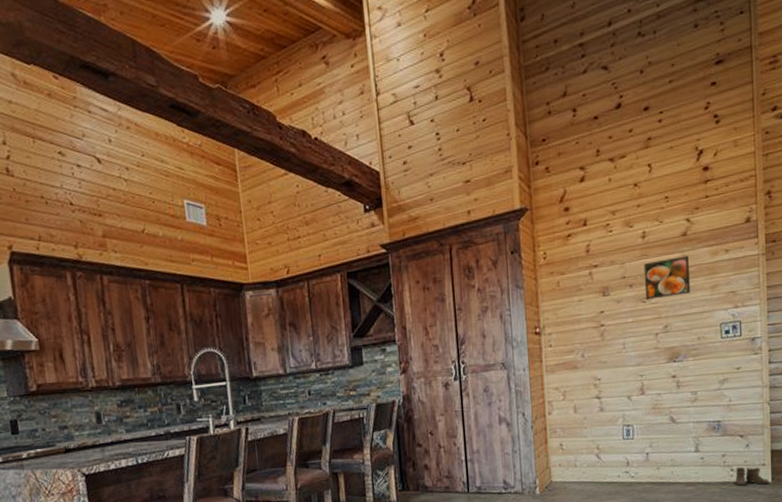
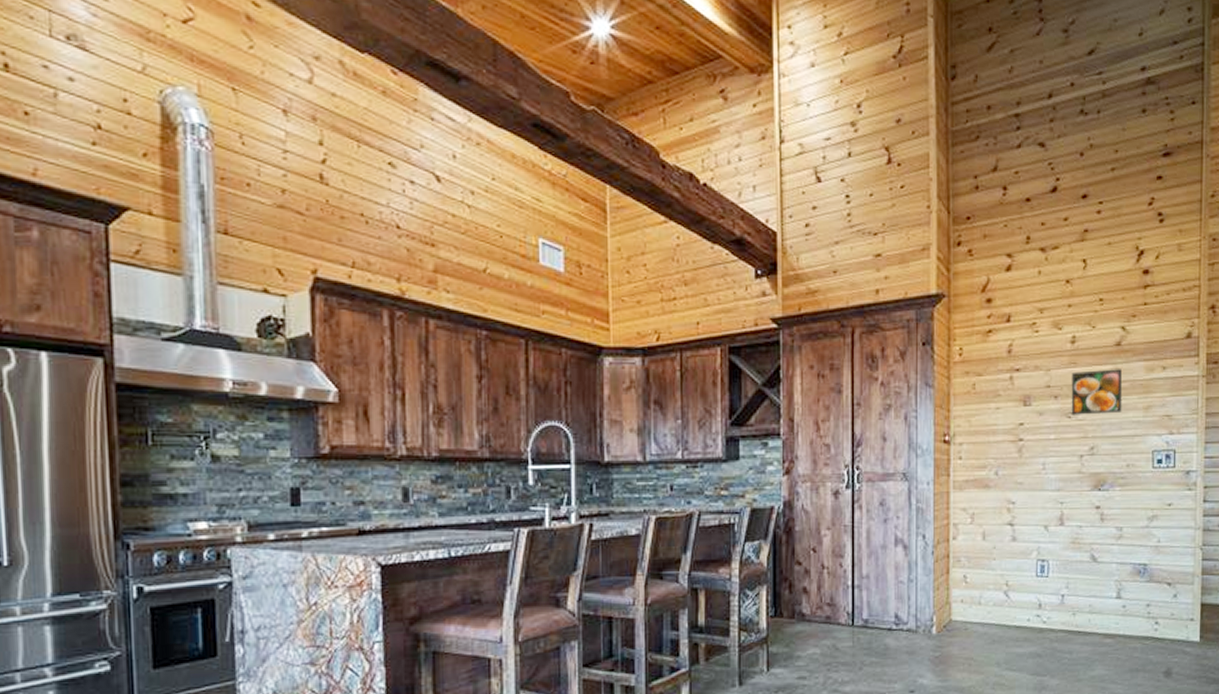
boots: present [734,466,769,487] -> none [1158,620,1197,644]

